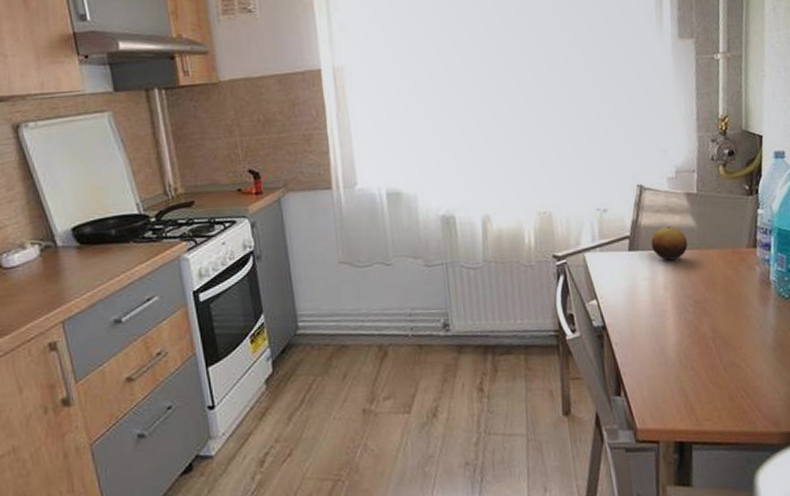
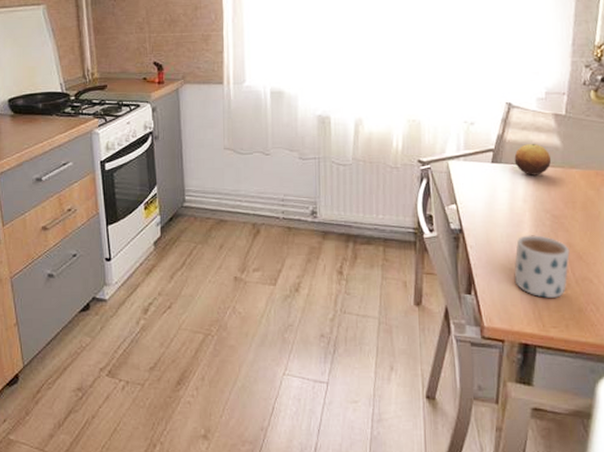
mug: none [661,323,716,390] -> present [514,235,570,298]

